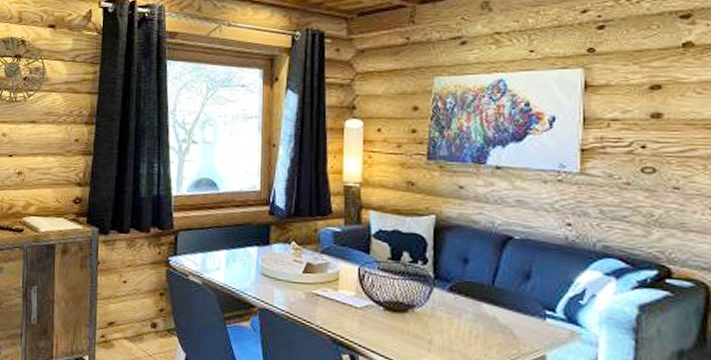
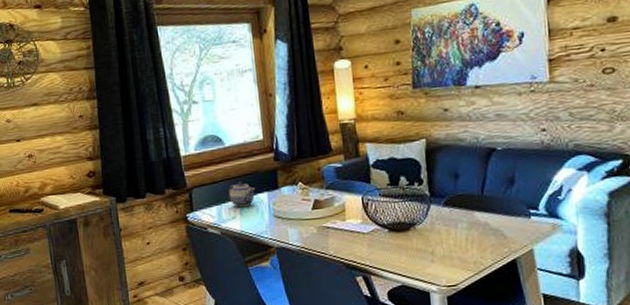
teapot: none [216,231,246,259] -> present [228,181,256,208]

